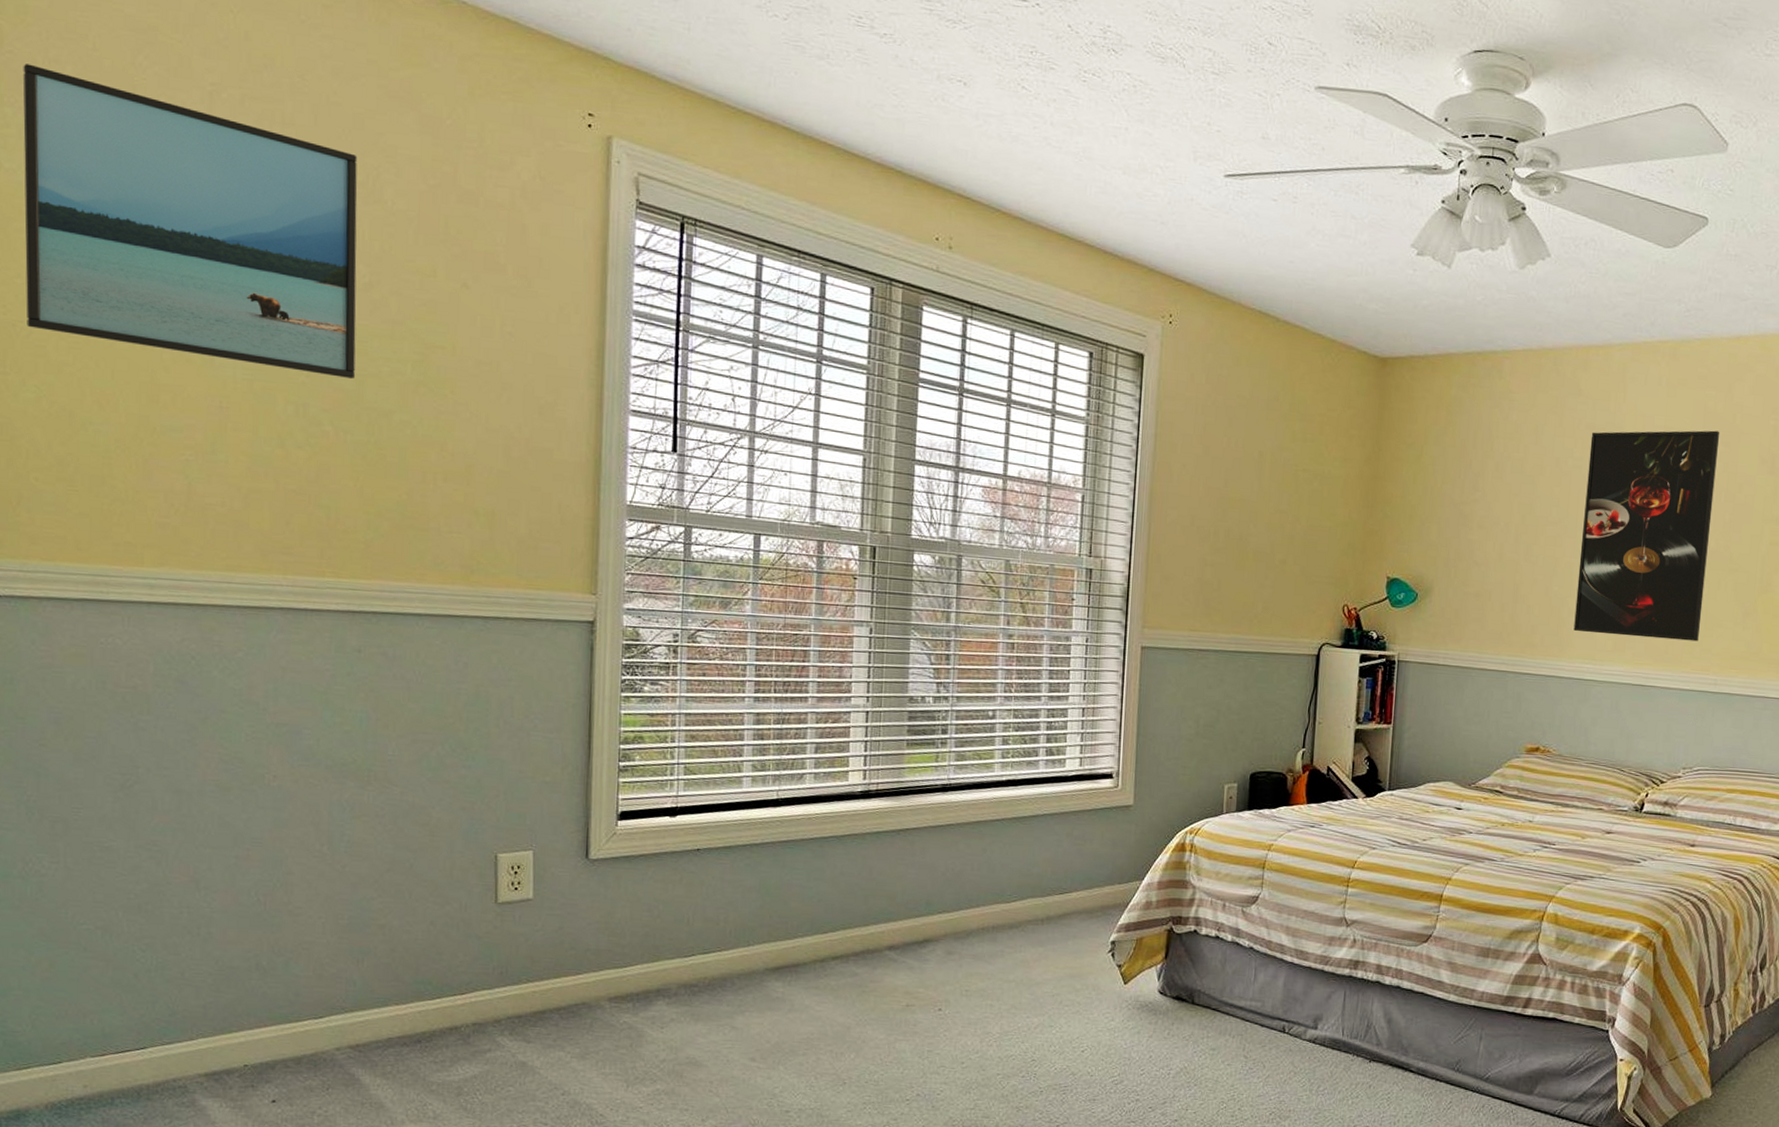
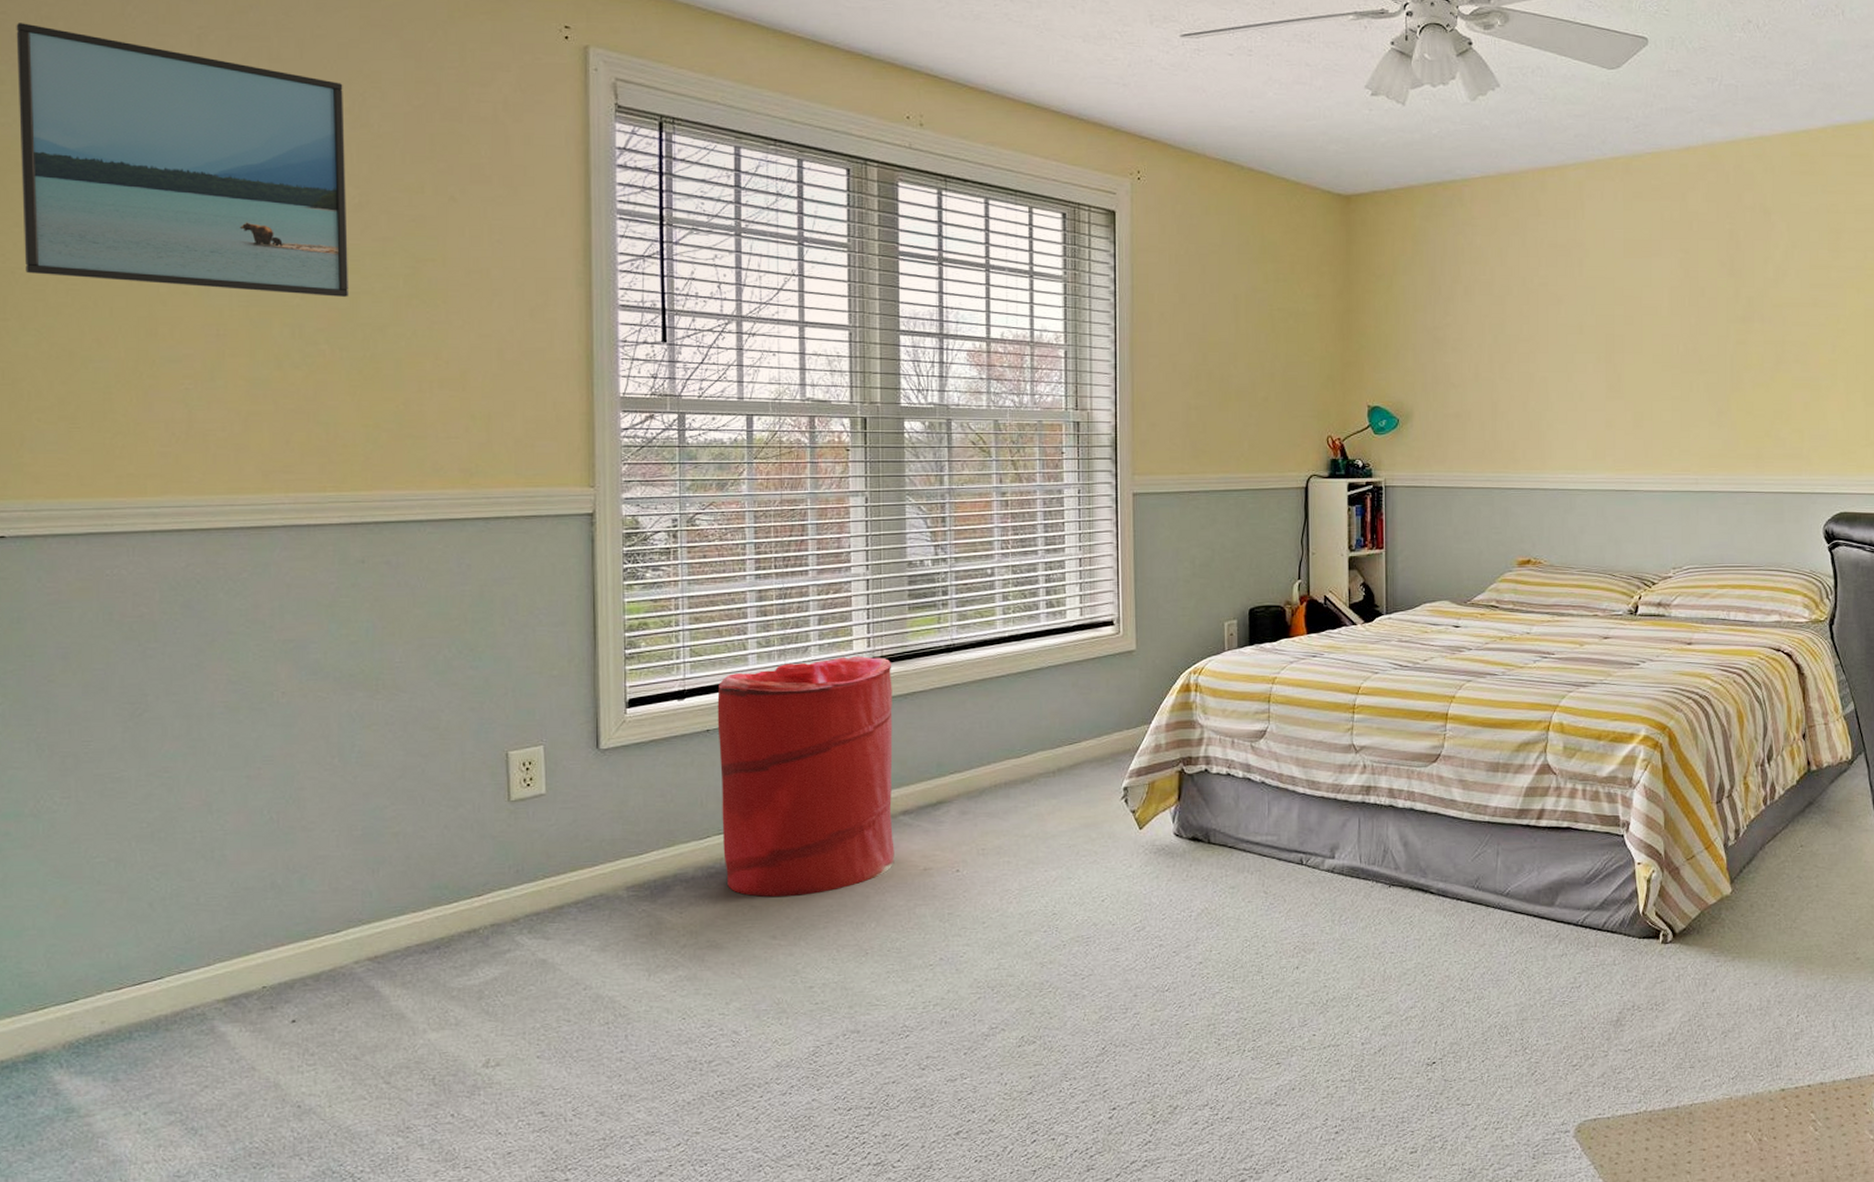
laundry hamper: none [707,787,887,1021] -> present [717,656,894,897]
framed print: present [1573,430,1720,642] -> none [1553,239,1679,444]

